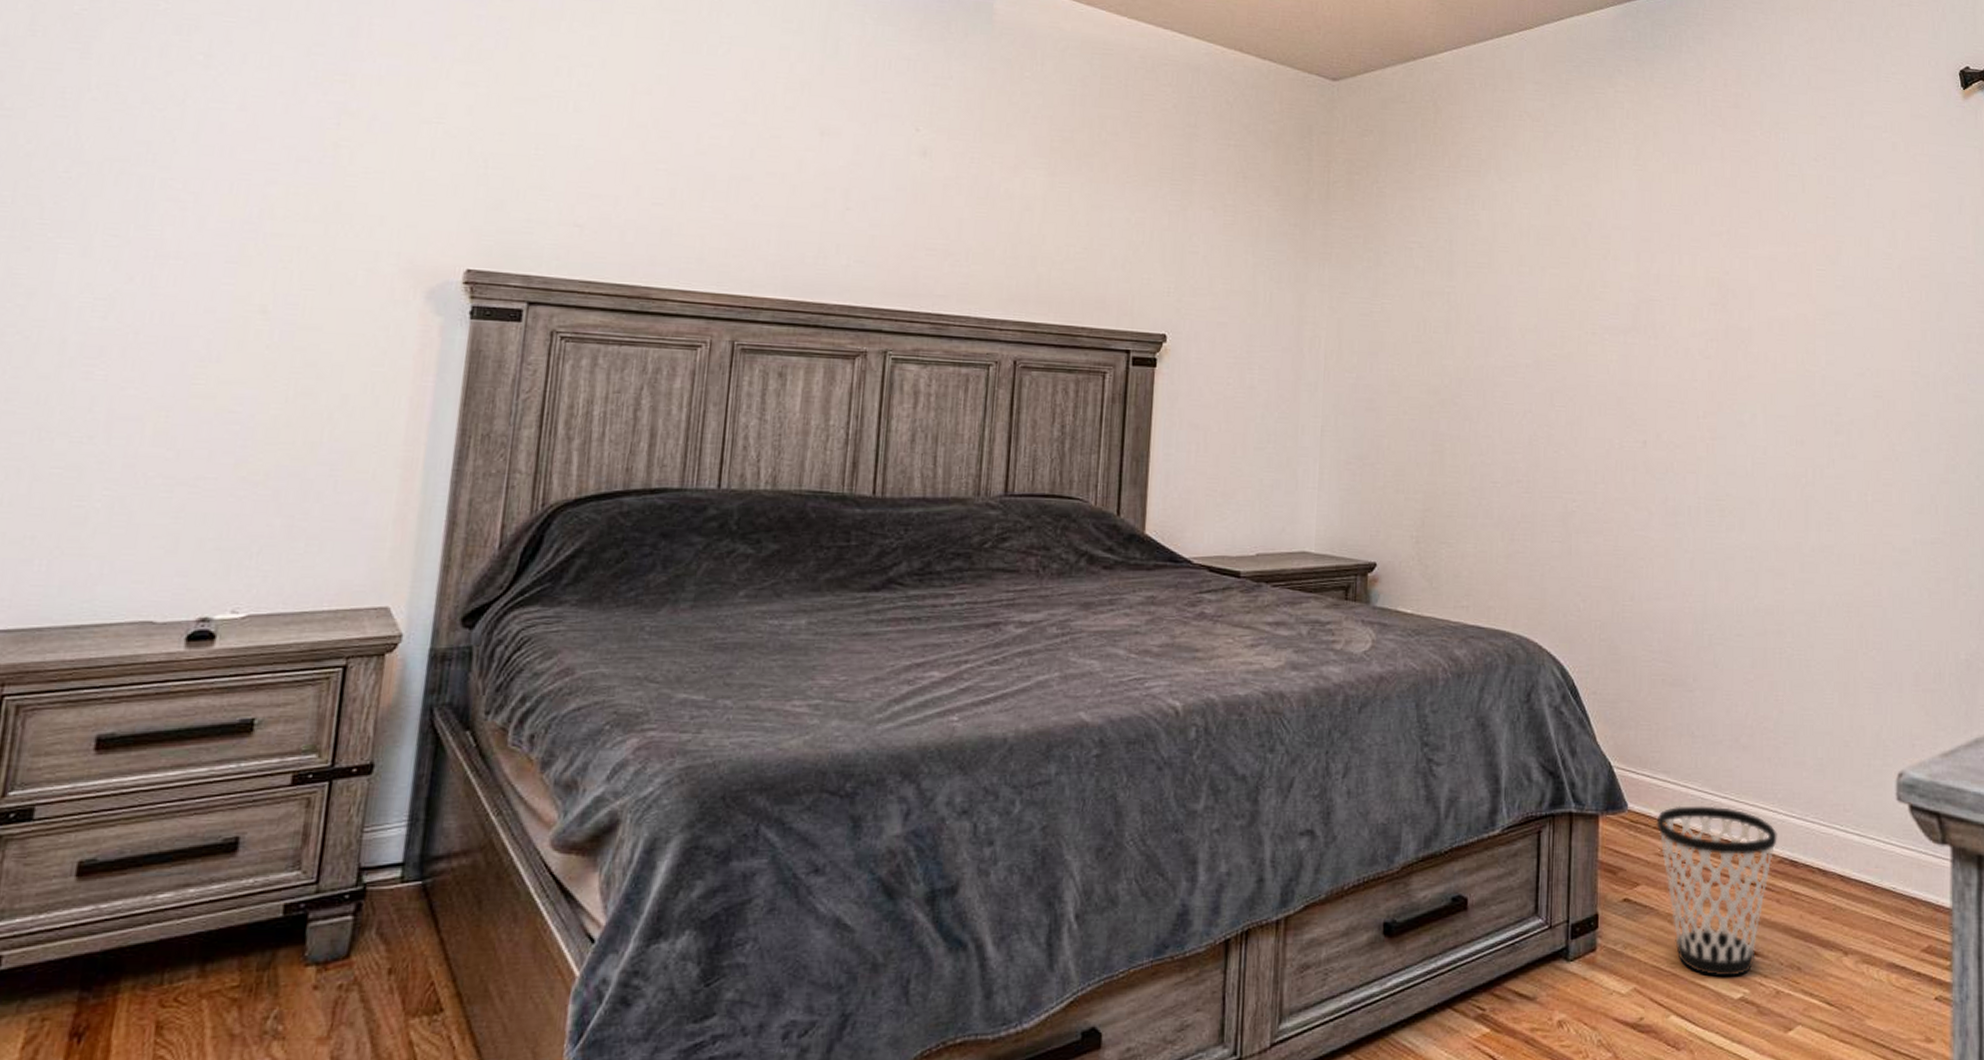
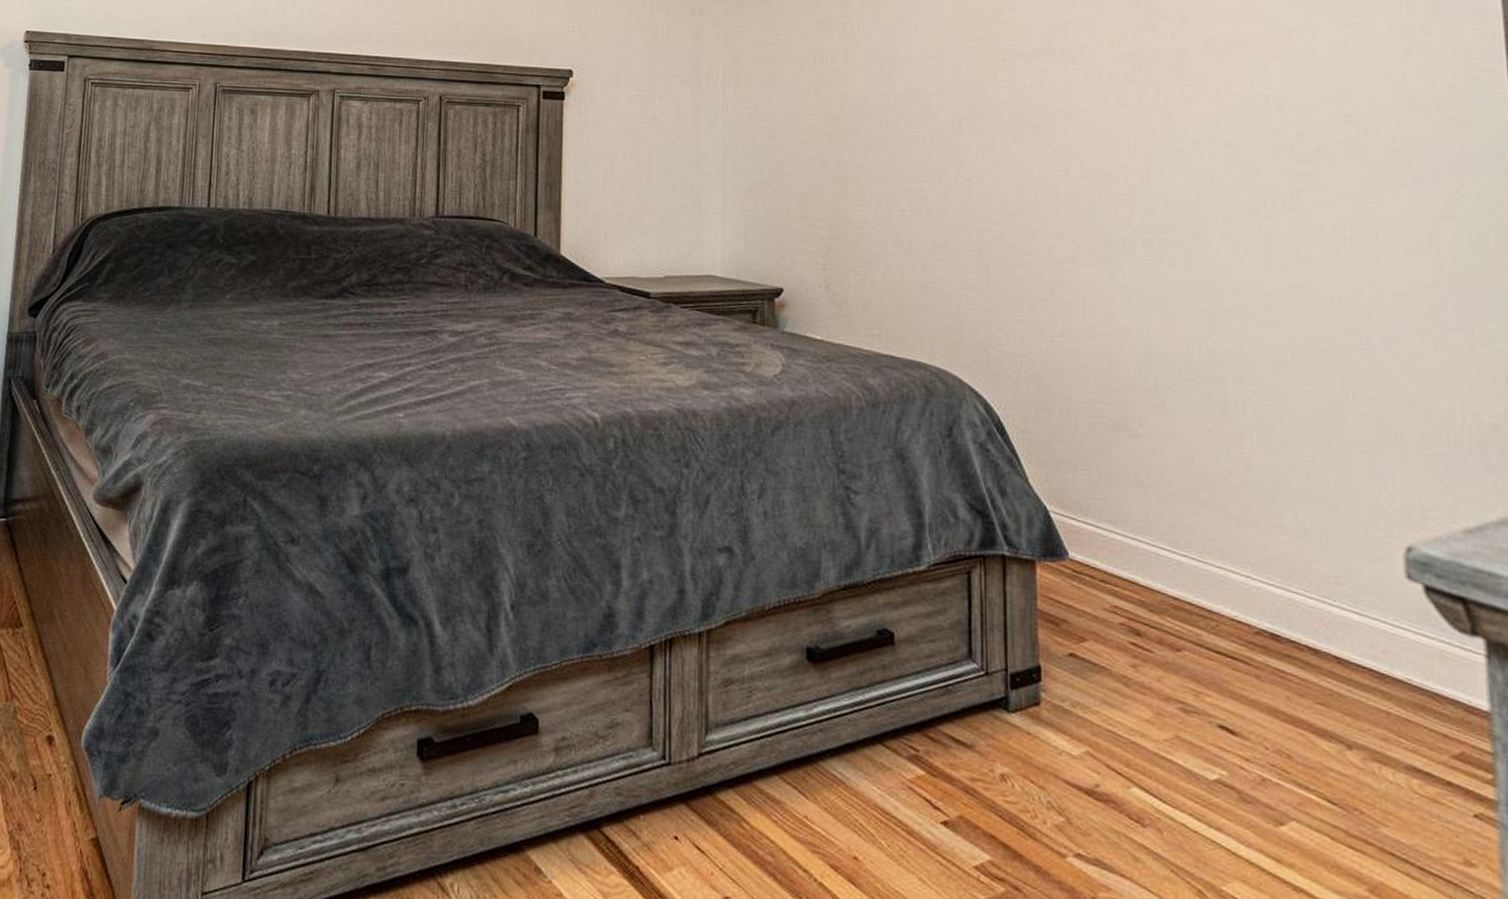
wastebasket: present [1656,806,1777,977] -> none [1103,559,1253,755]

